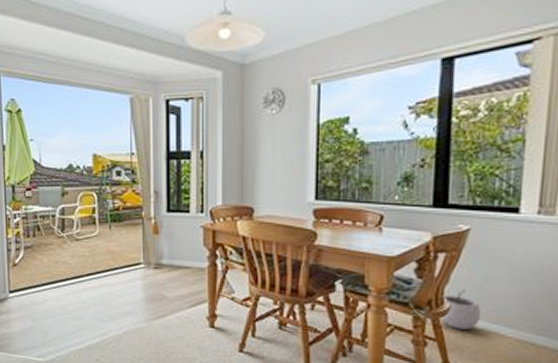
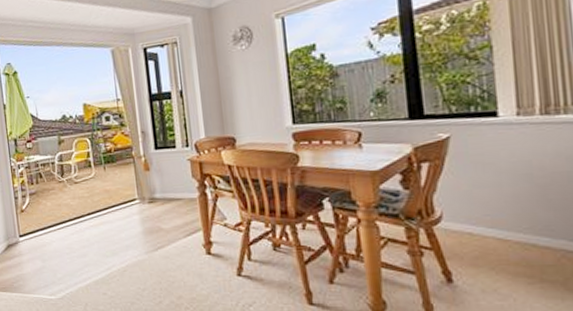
plant pot: present [440,290,482,330] -> none [431,197,475,237]

